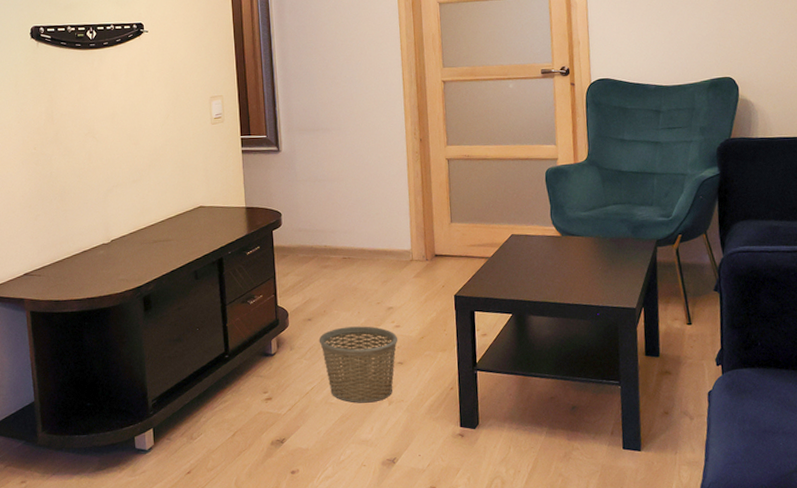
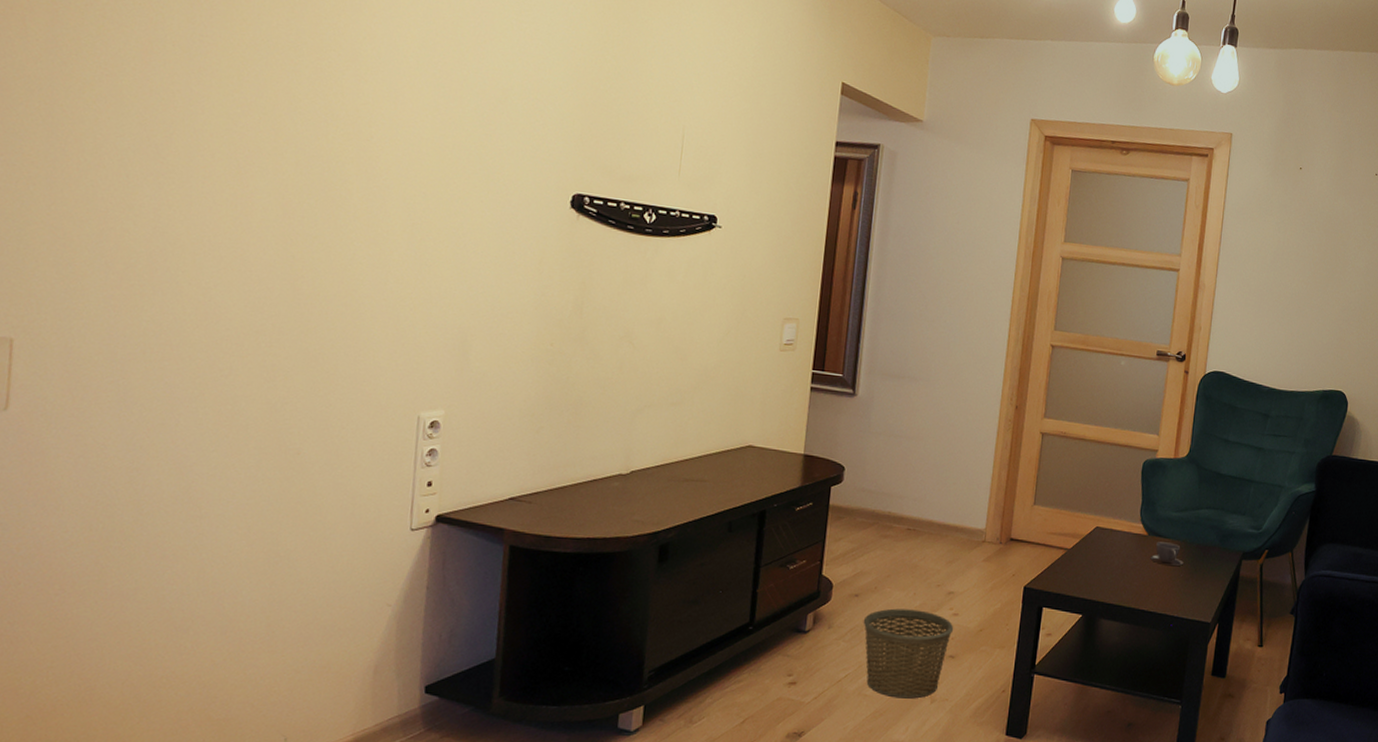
teacup: none [567,240,600,261] -> present [1150,542,1183,567]

